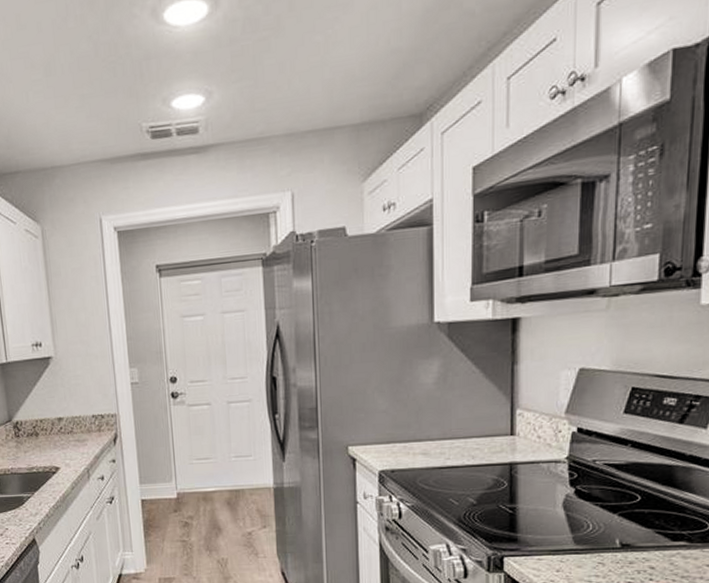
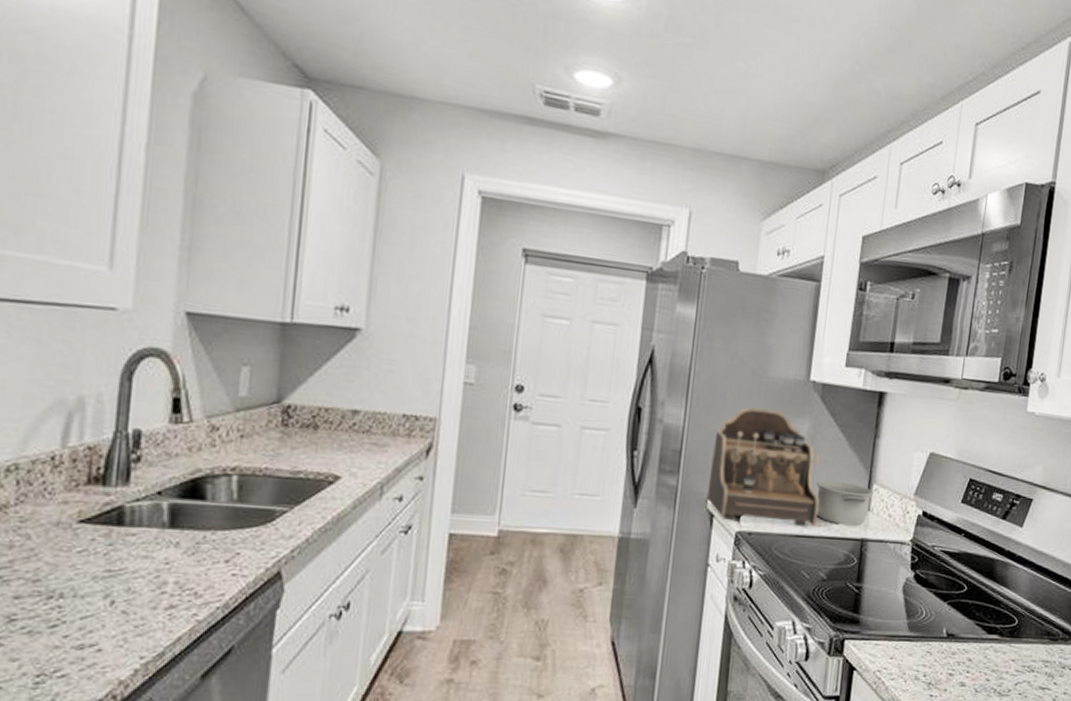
spice rack: none [346,356,460,462] -> present [706,407,822,526]
cooking pot: none [453,411,518,453] -> present [815,480,874,526]

